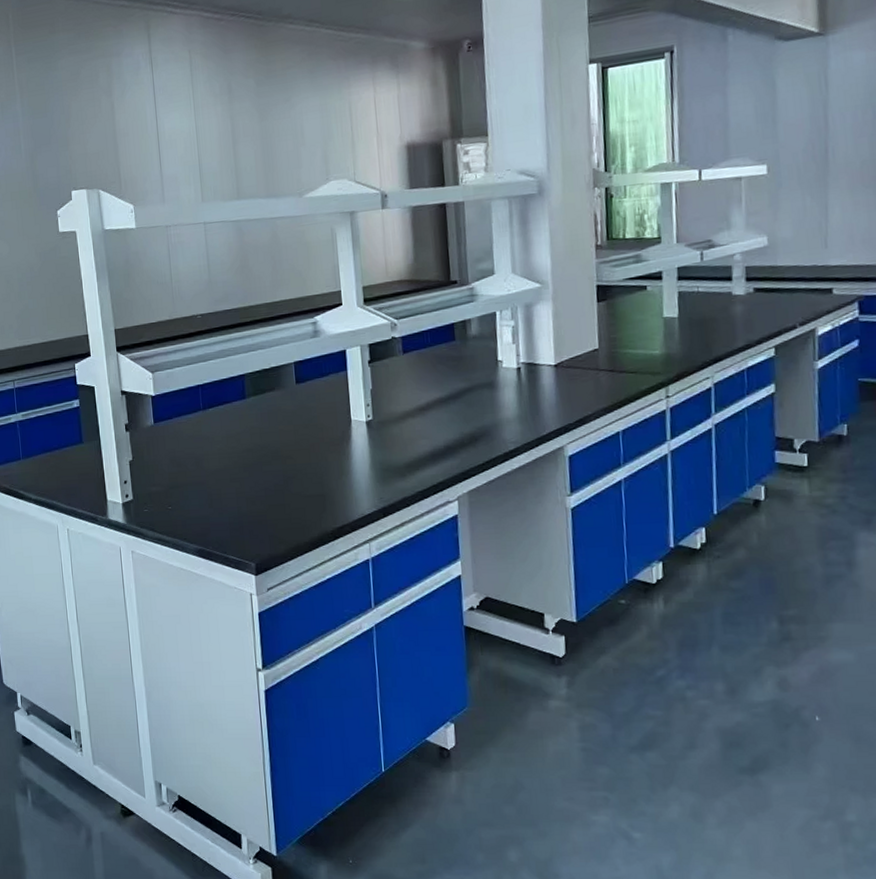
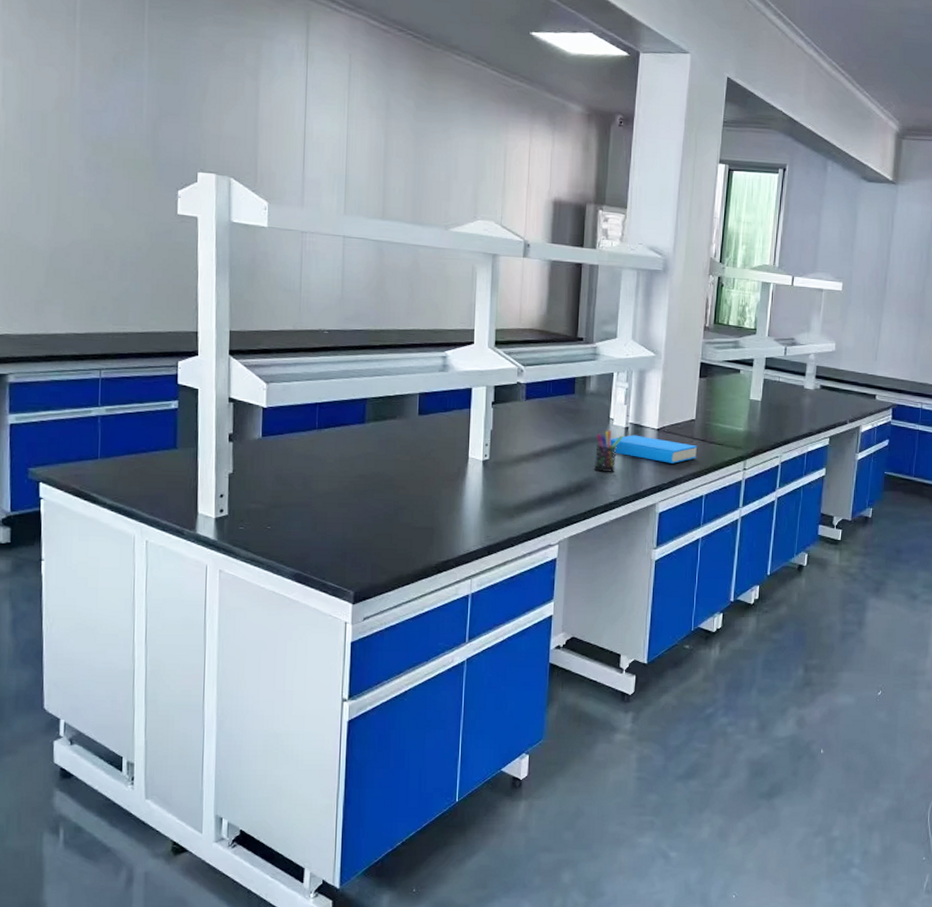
pen holder: none [485,373,516,419] -> present [595,430,623,472]
book: none [501,374,606,401] -> present [610,435,698,463]

